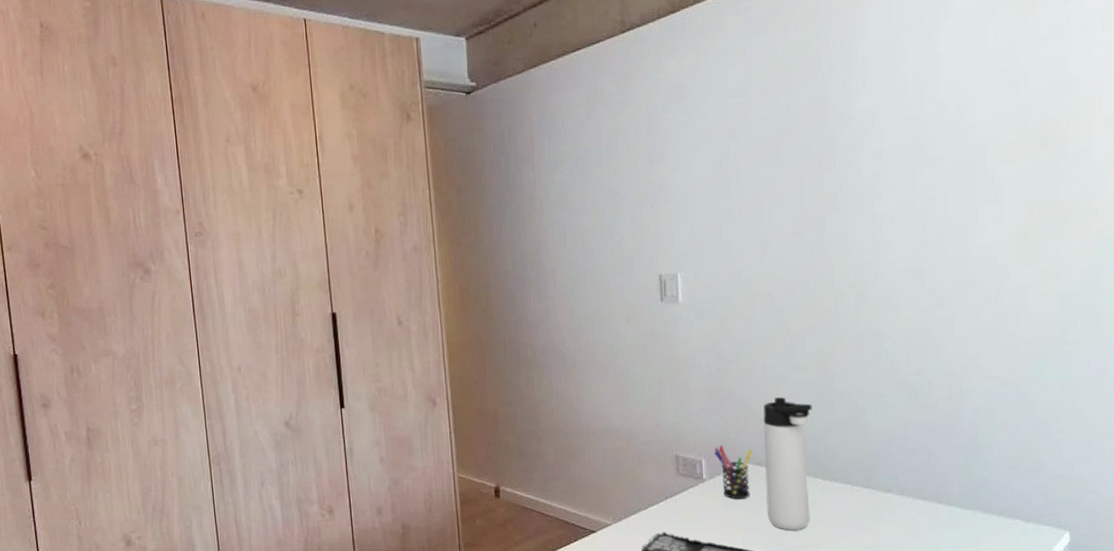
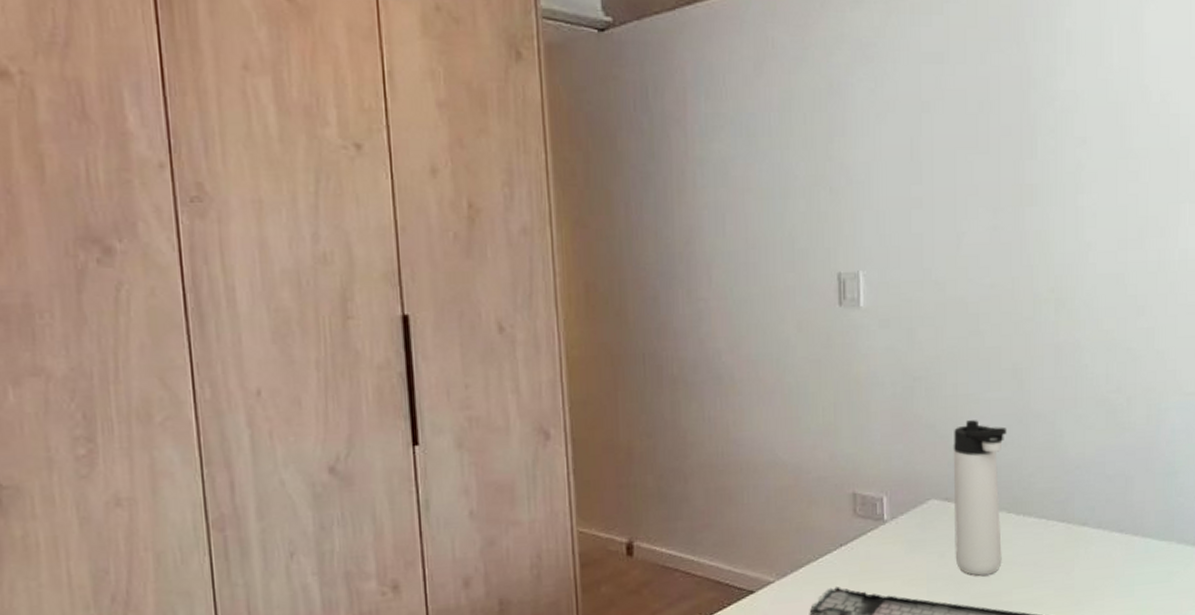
pen holder: present [713,446,753,500] -> none [896,479,941,543]

